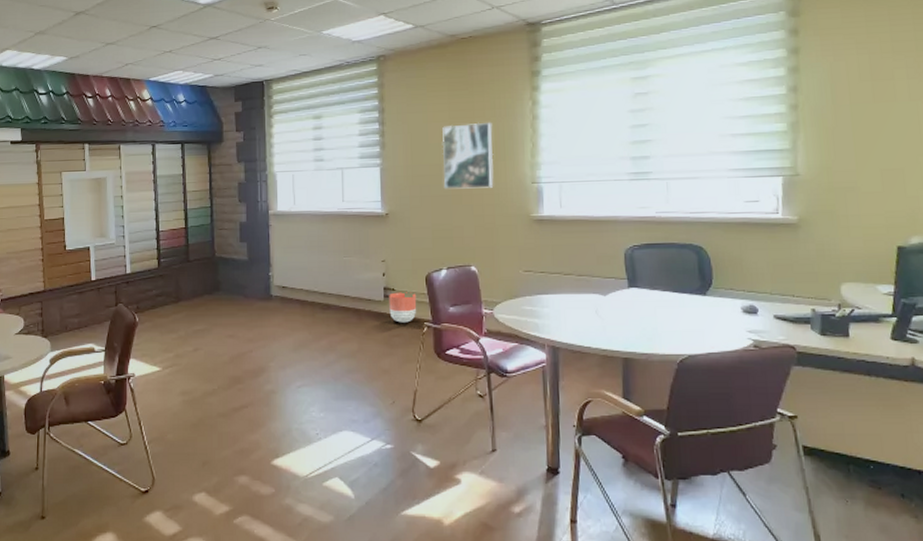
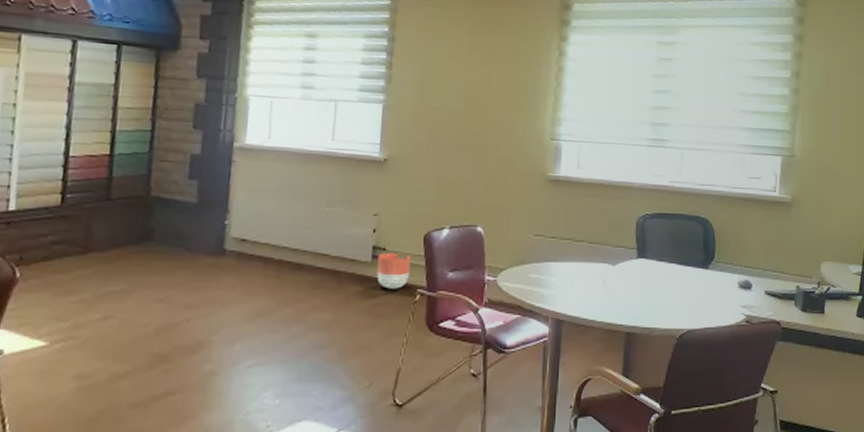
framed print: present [442,122,494,189] -> none [455,65,515,141]

